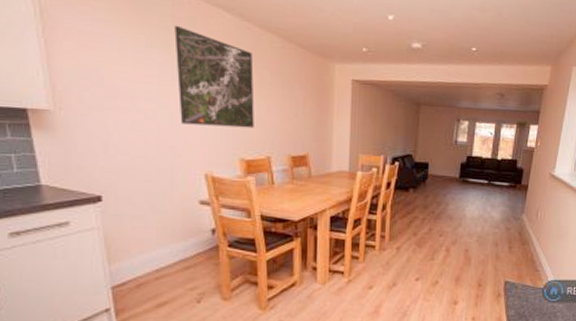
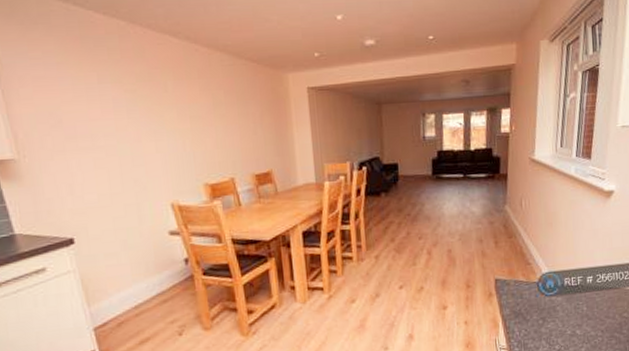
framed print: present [174,25,254,129] -> none [124,57,214,156]

